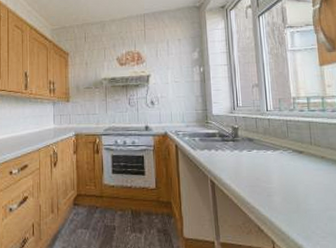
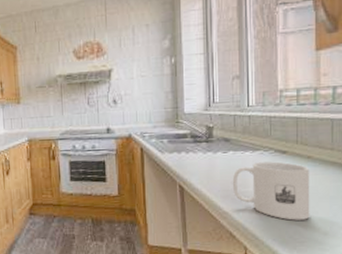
mug: none [257,160,329,216] -> present [232,161,310,221]

